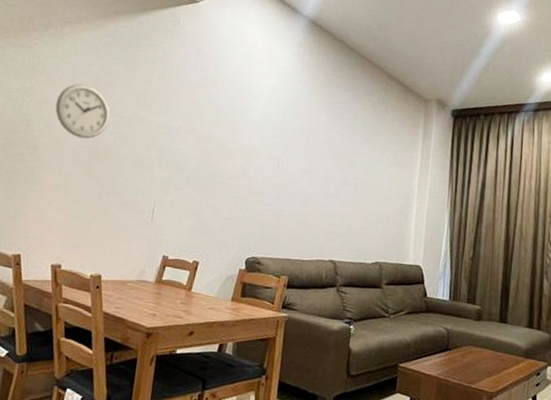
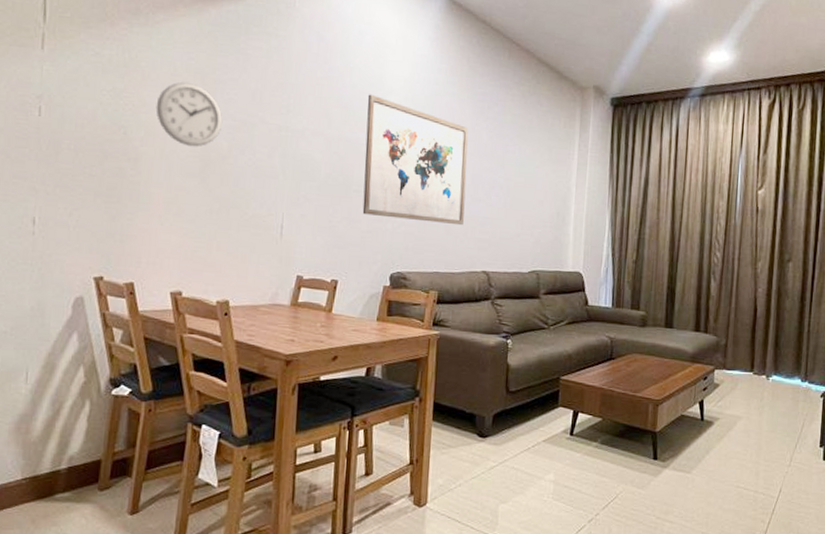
wall art: none [225,99,323,218] -> present [362,94,469,226]

